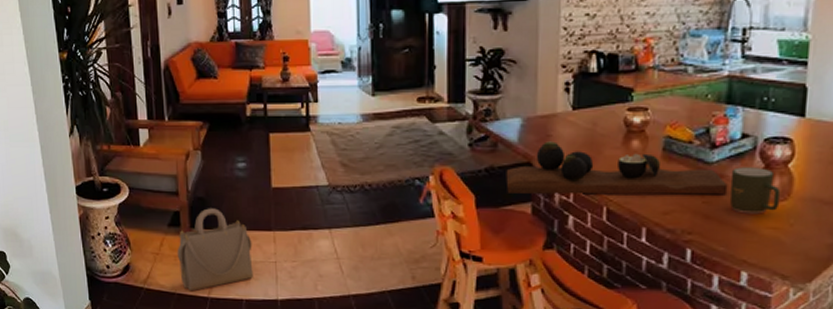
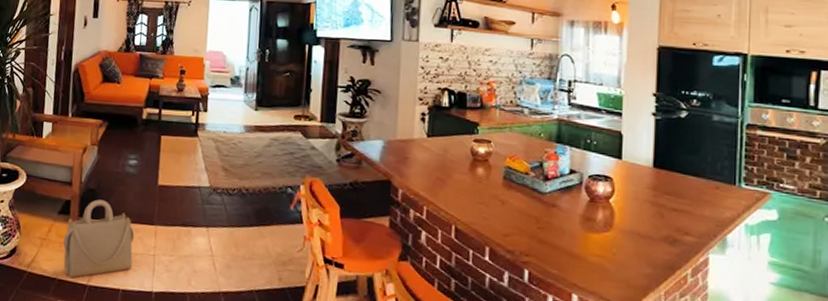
decorative tray: present [506,141,728,195] -> none [367,163,559,223]
mug: present [729,167,781,214] -> none [560,199,604,242]

